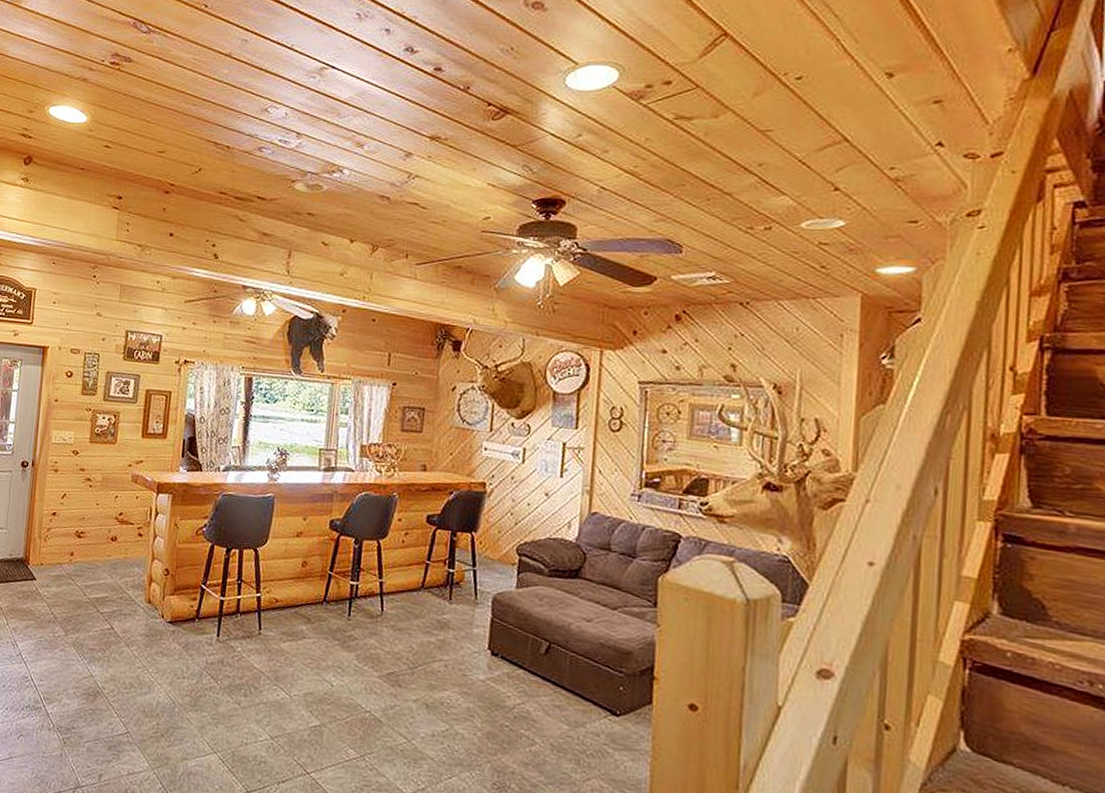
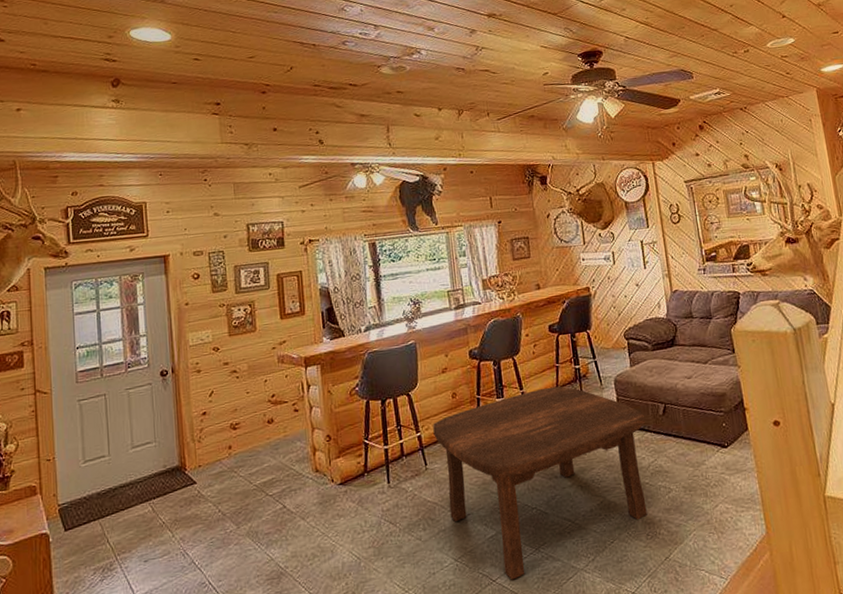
coffee table: none [274,582,522,780] -> present [433,386,648,580]

